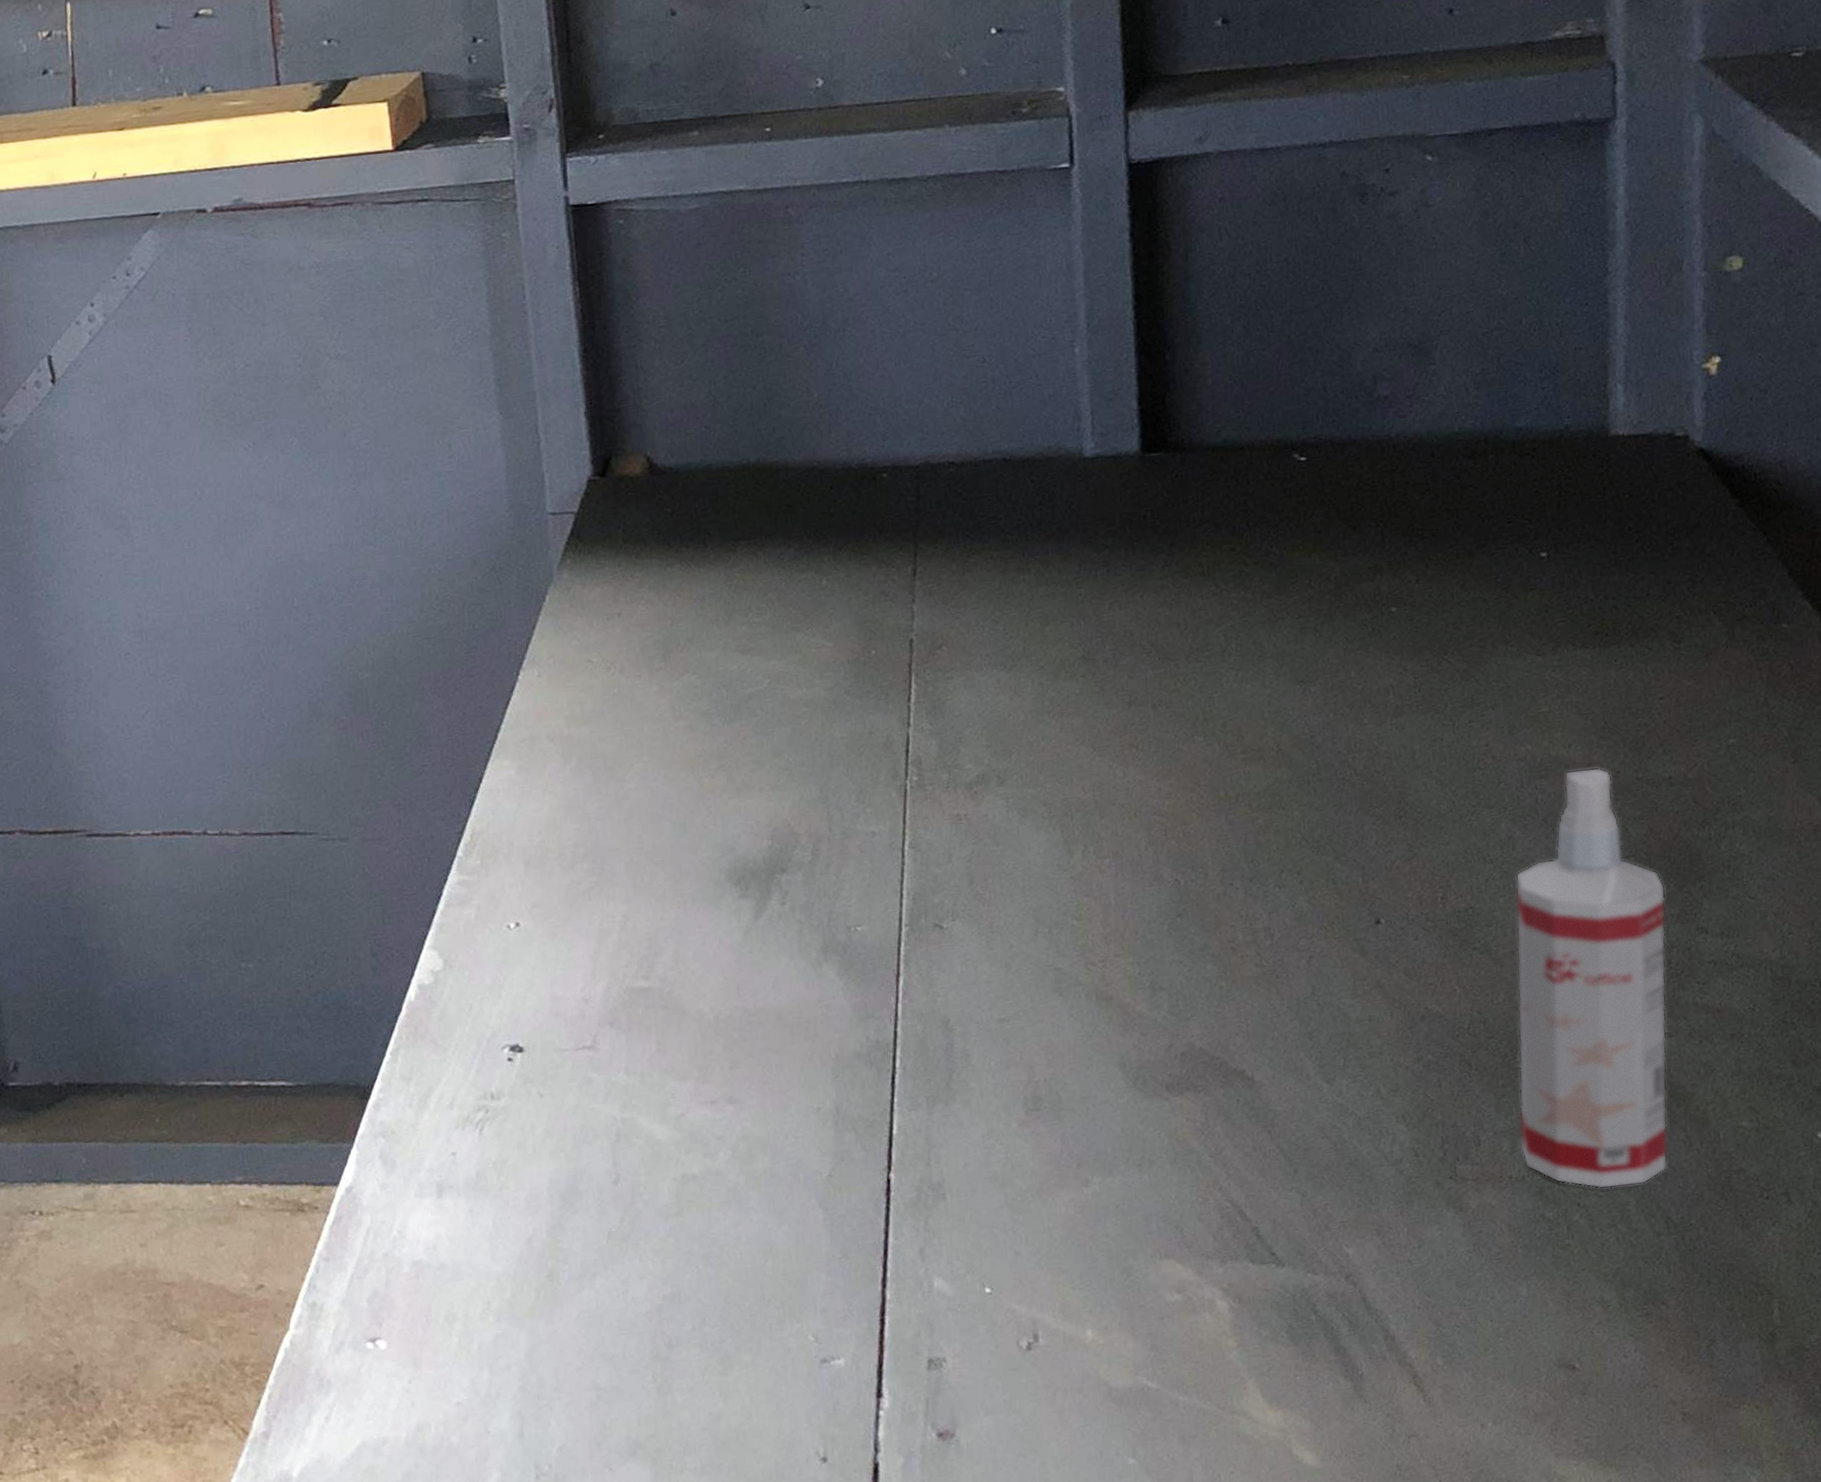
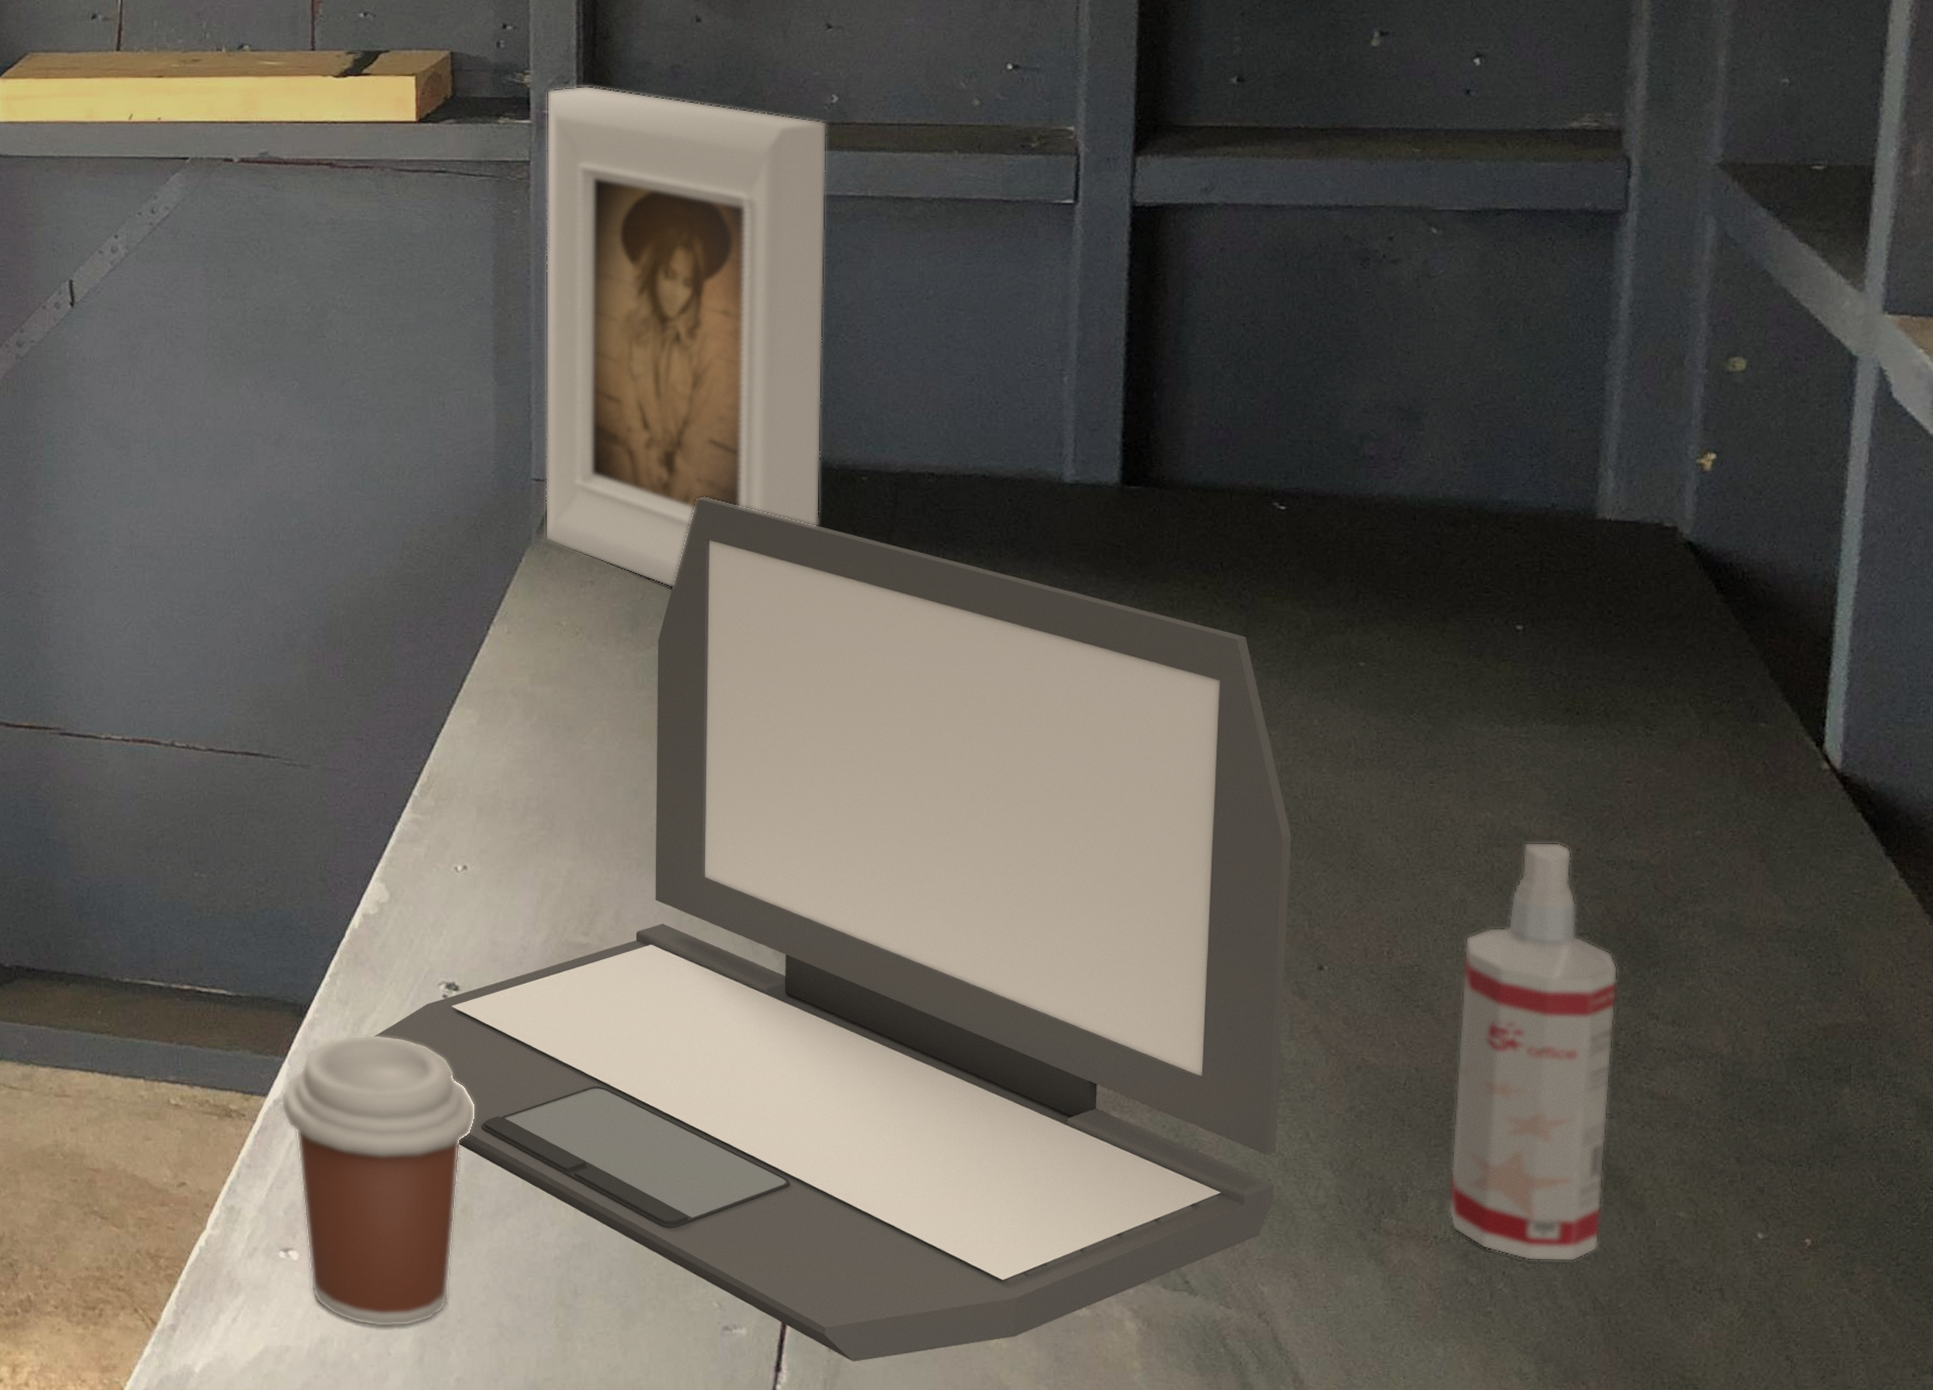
coffee cup: none [352,1108,552,1407] -> present [281,1035,475,1328]
laptop: none [441,512,1351,1378] -> present [374,496,1291,1362]
picture frame: none [524,93,843,611] -> present [544,85,827,588]

